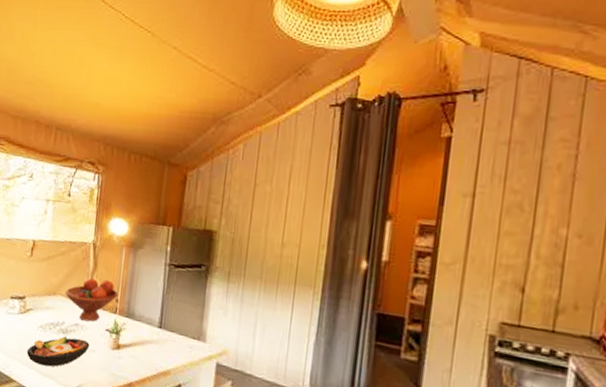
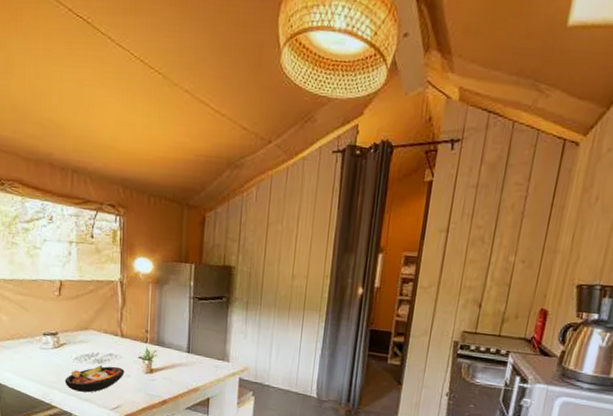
fruit bowl: present [65,278,118,322] -> none [96,313,147,352]

